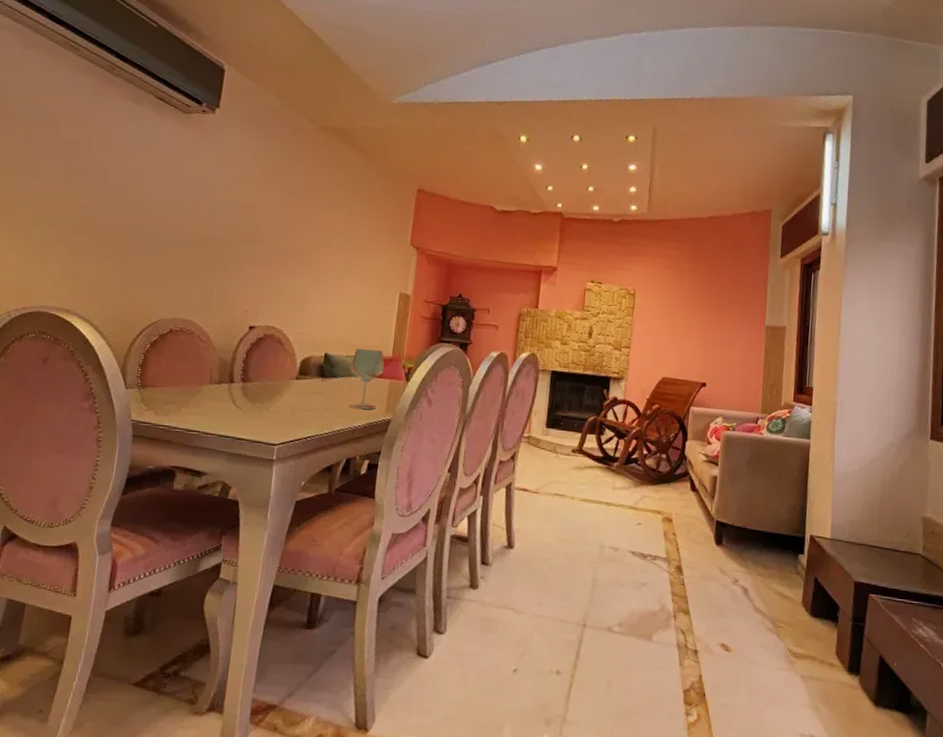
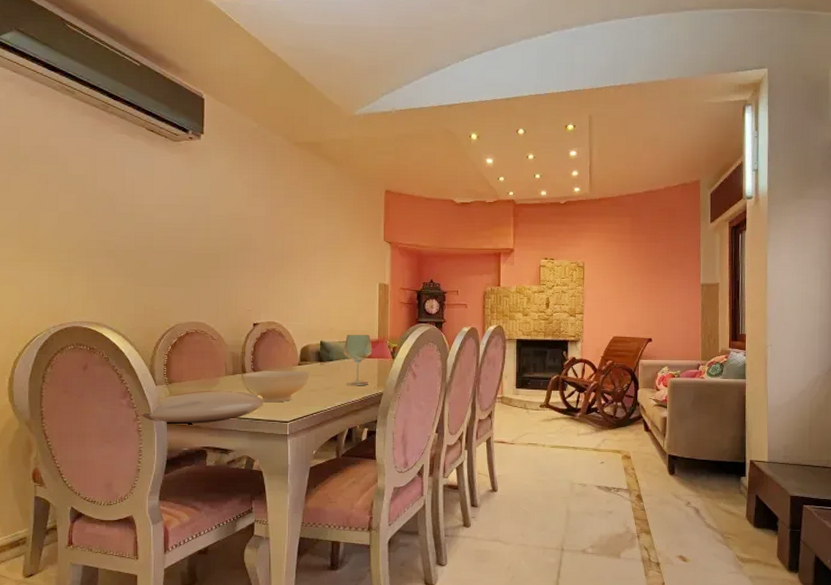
plate: none [101,399,250,438] -> present [139,390,263,424]
decorative bowl: none [228,382,309,421] -> present [242,370,311,403]

